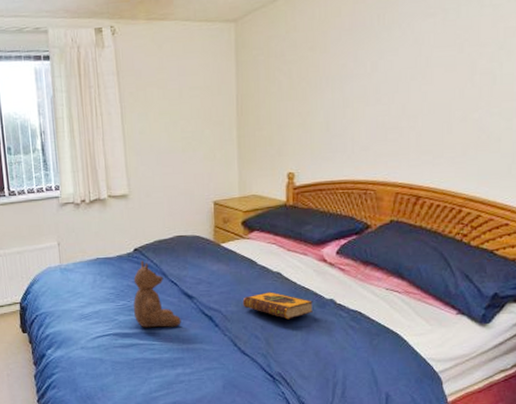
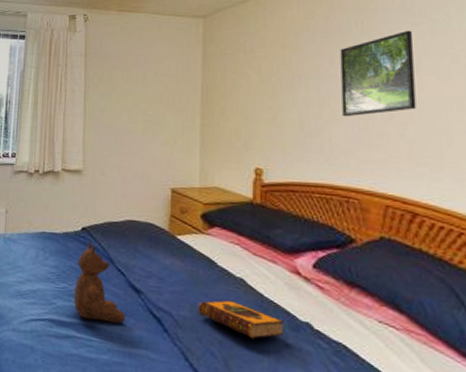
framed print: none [363,22,426,115] -> present [340,30,416,117]

